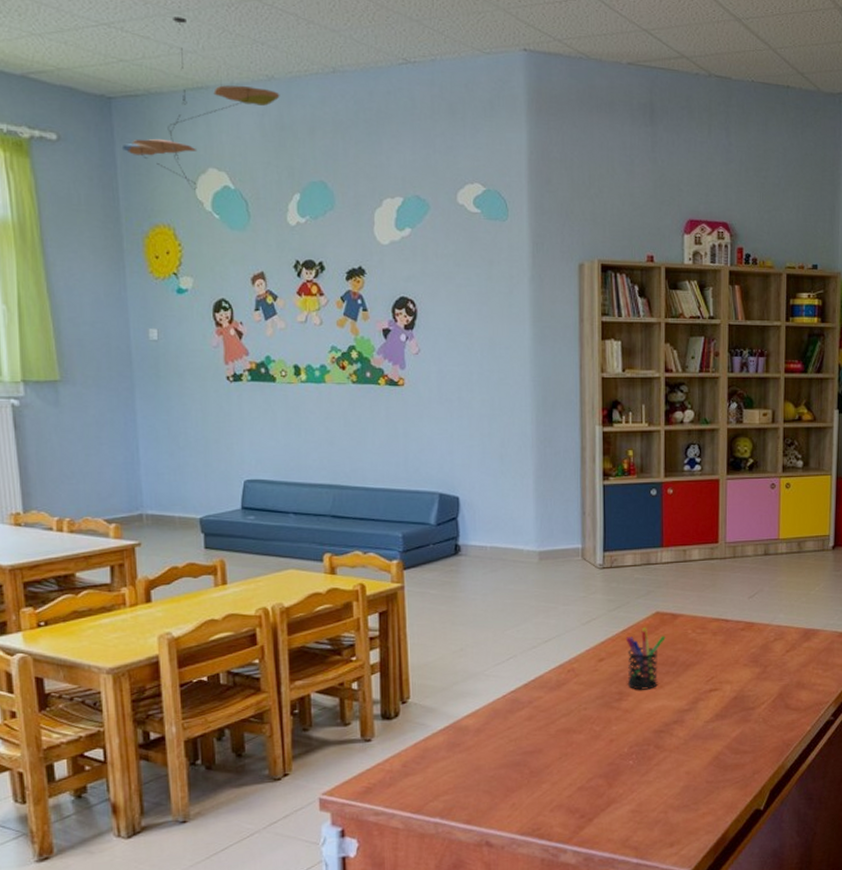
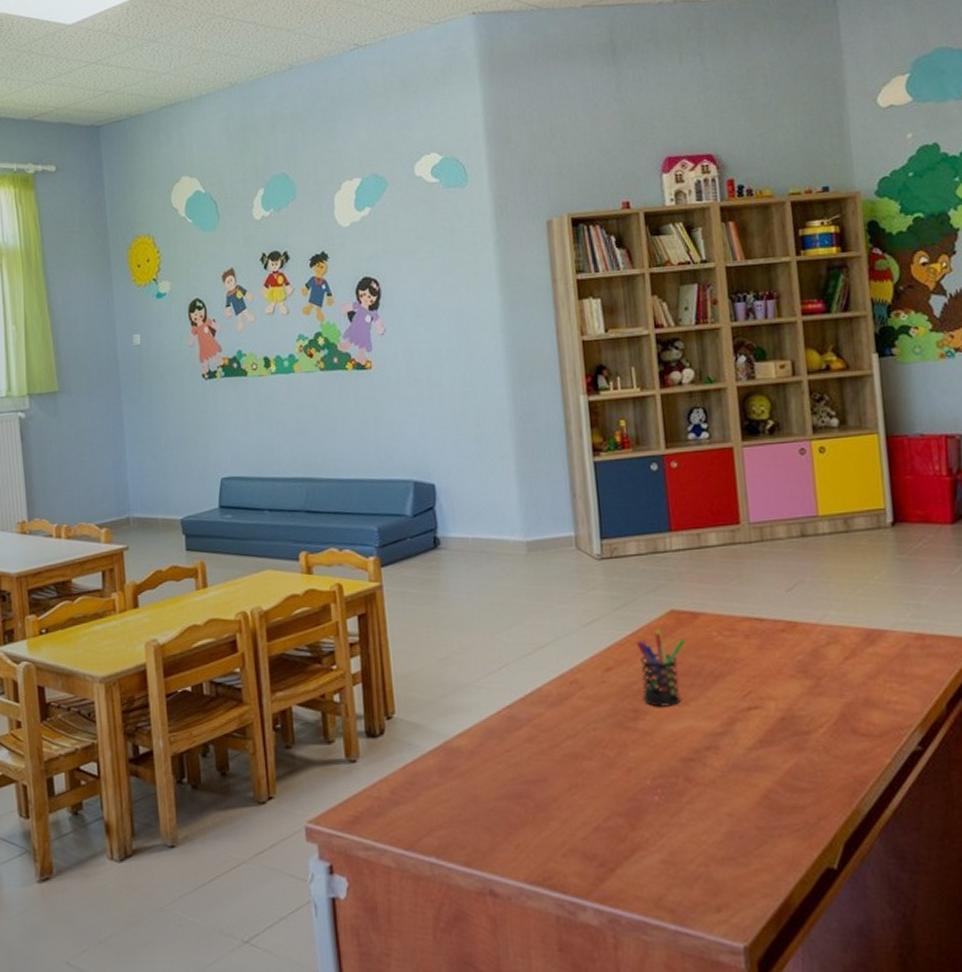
ceiling mobile: present [121,16,280,190] -> none [108,44,243,199]

